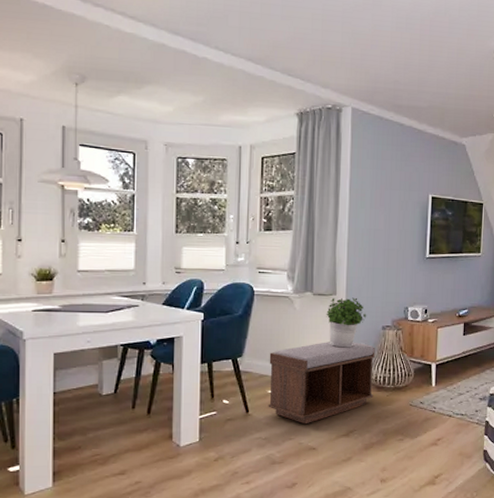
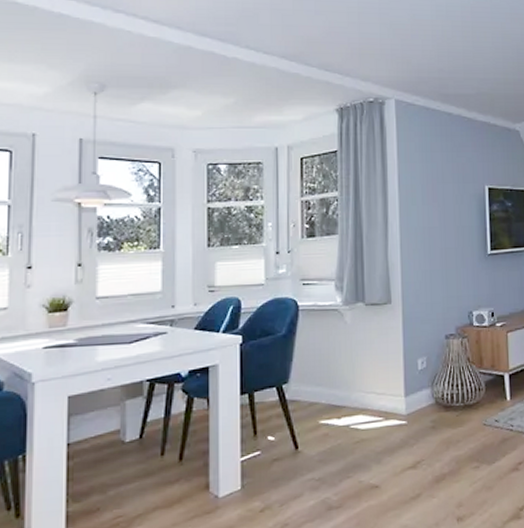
bench: present [268,342,375,425] -> none [319,355,441,458]
potted plant: present [326,297,367,348] -> none [381,304,427,364]

